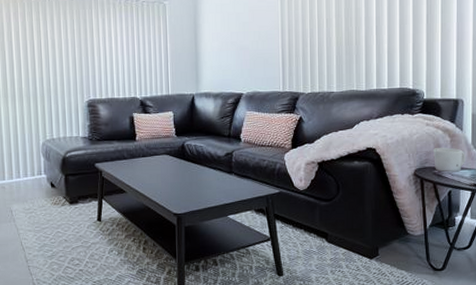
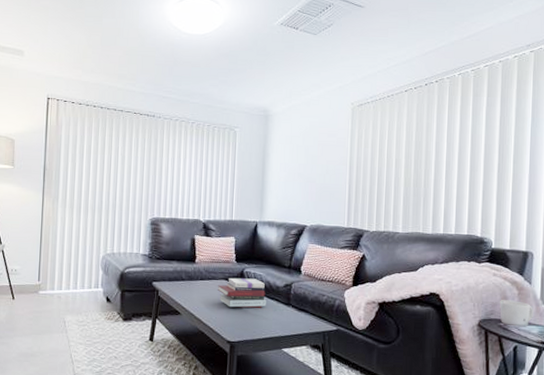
books: none [160,150,209,181] -> present [218,277,266,308]

